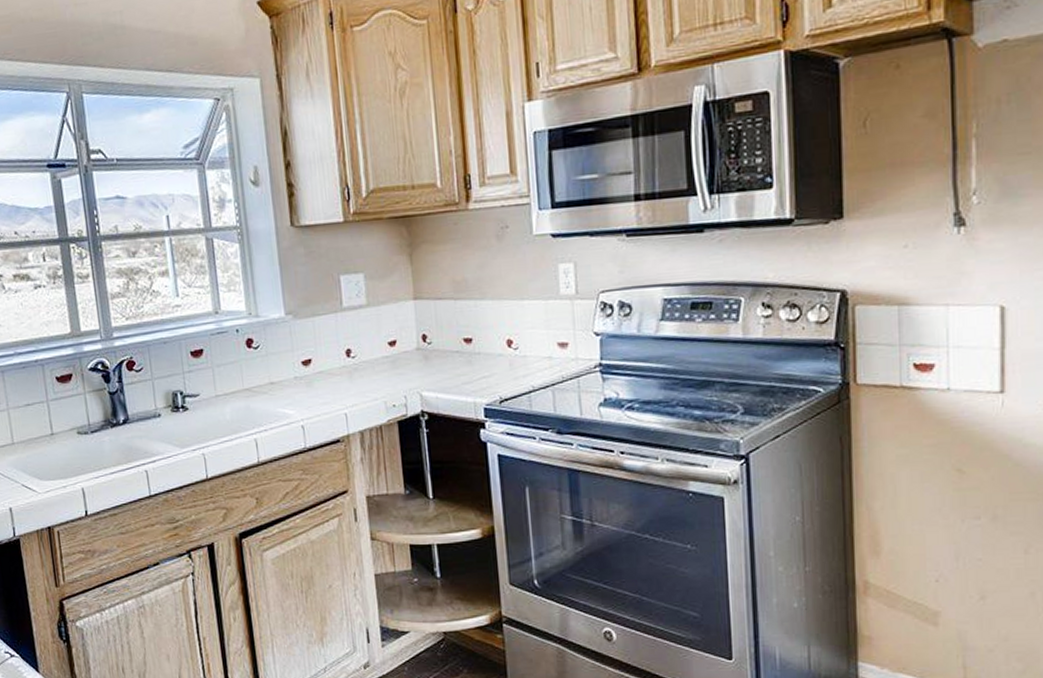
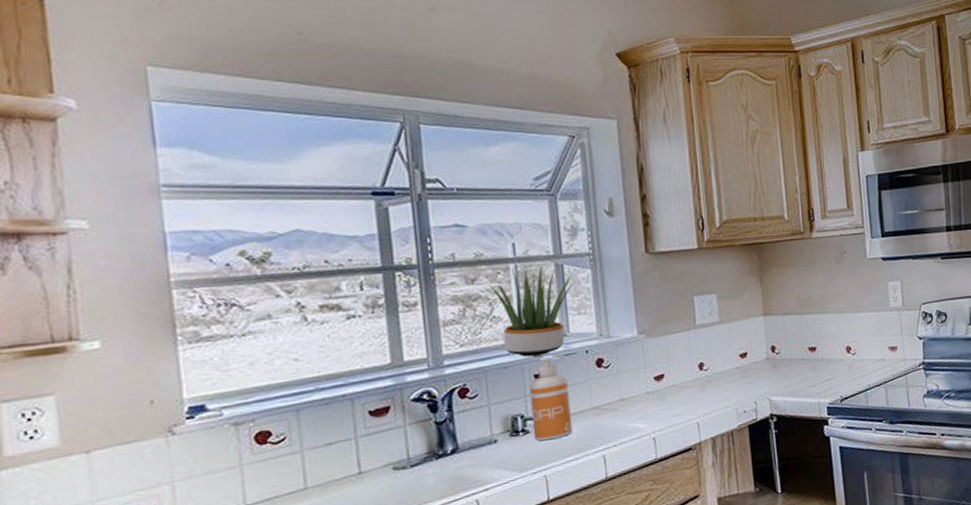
potted plant: none [148,240,224,333] -> present [489,266,574,357]
soap dispenser: none [186,334,227,419] -> present [529,356,573,441]

